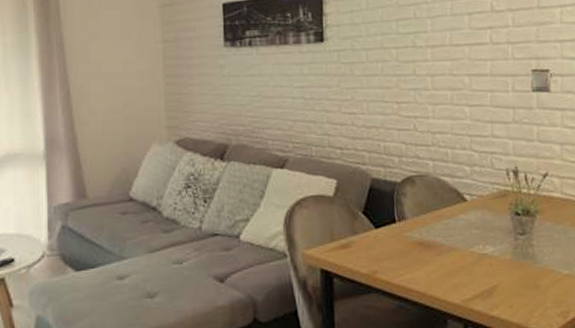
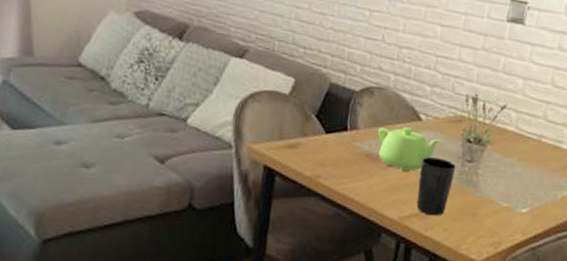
teapot: none [426,210,491,254] -> present [378,127,442,172]
cup: none [473,235,510,295] -> present [416,157,456,216]

